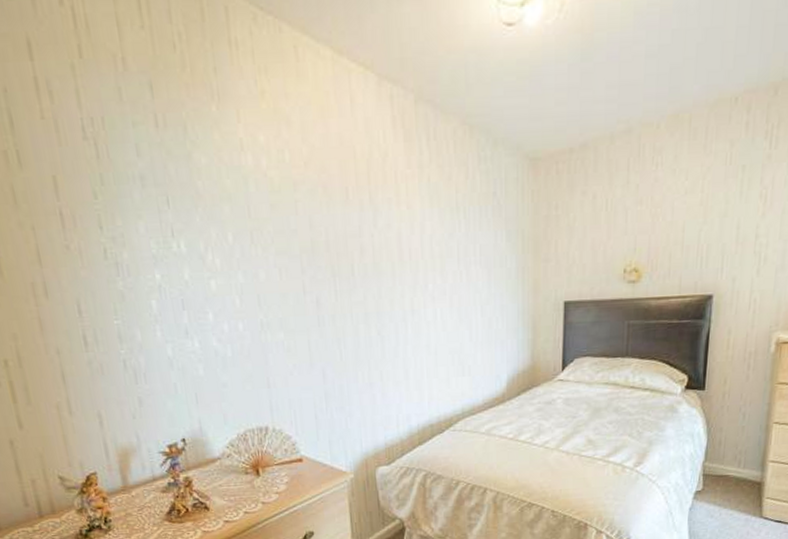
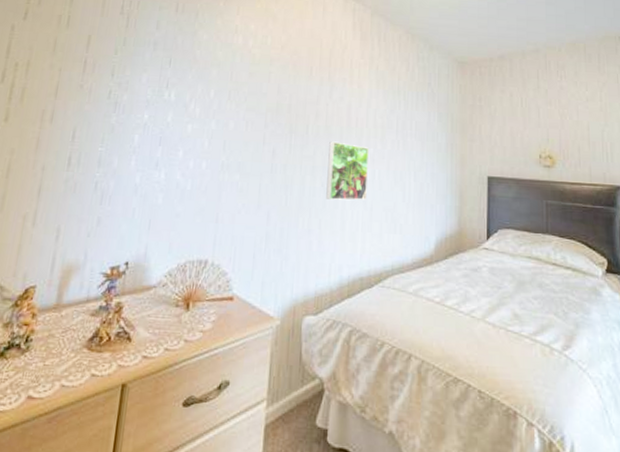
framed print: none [380,280,429,348] -> present [326,141,369,201]

